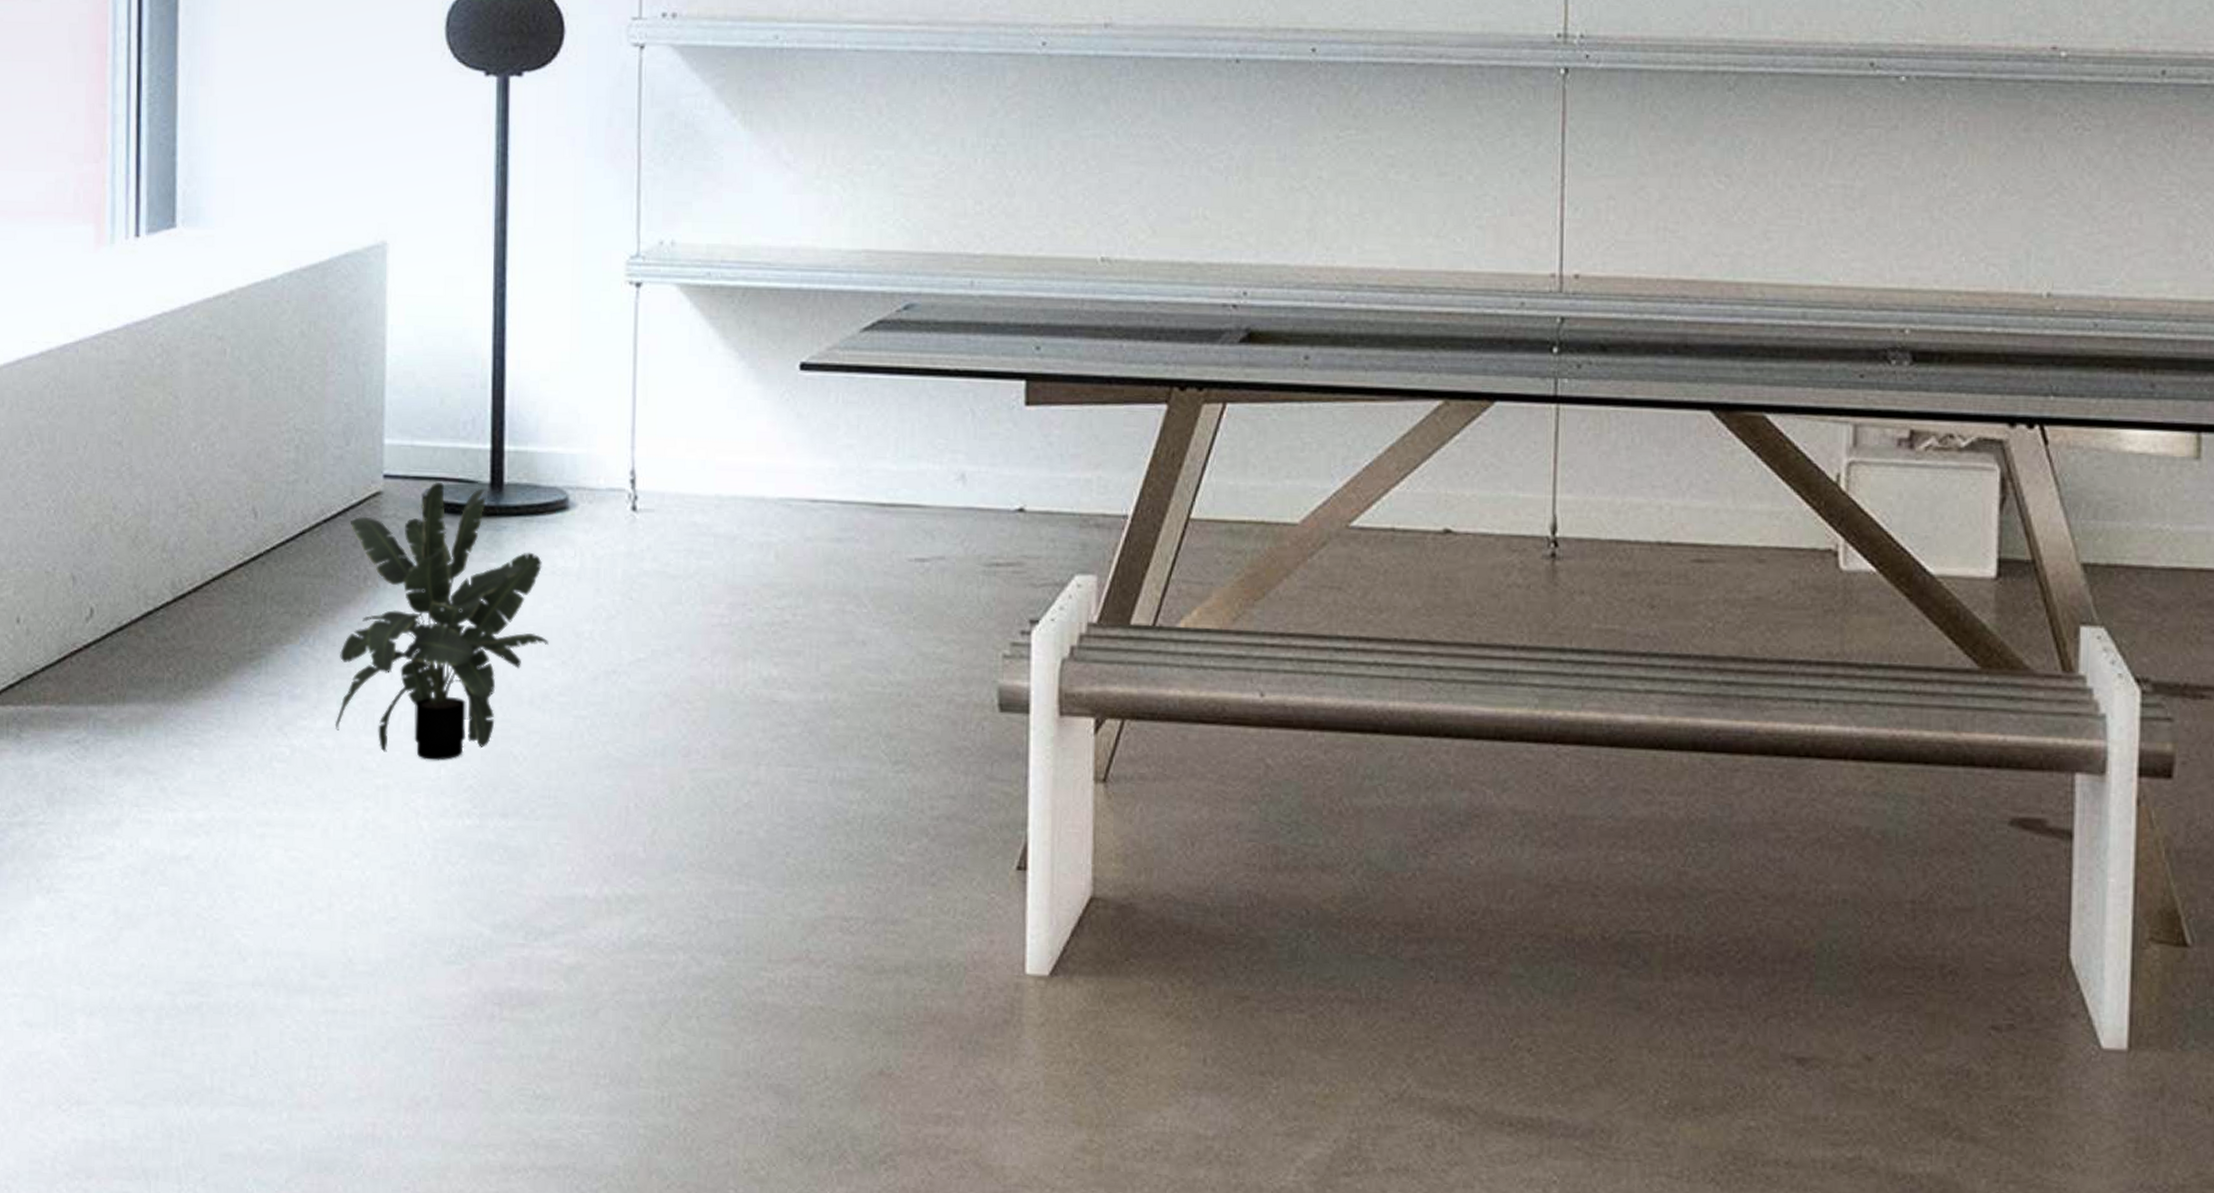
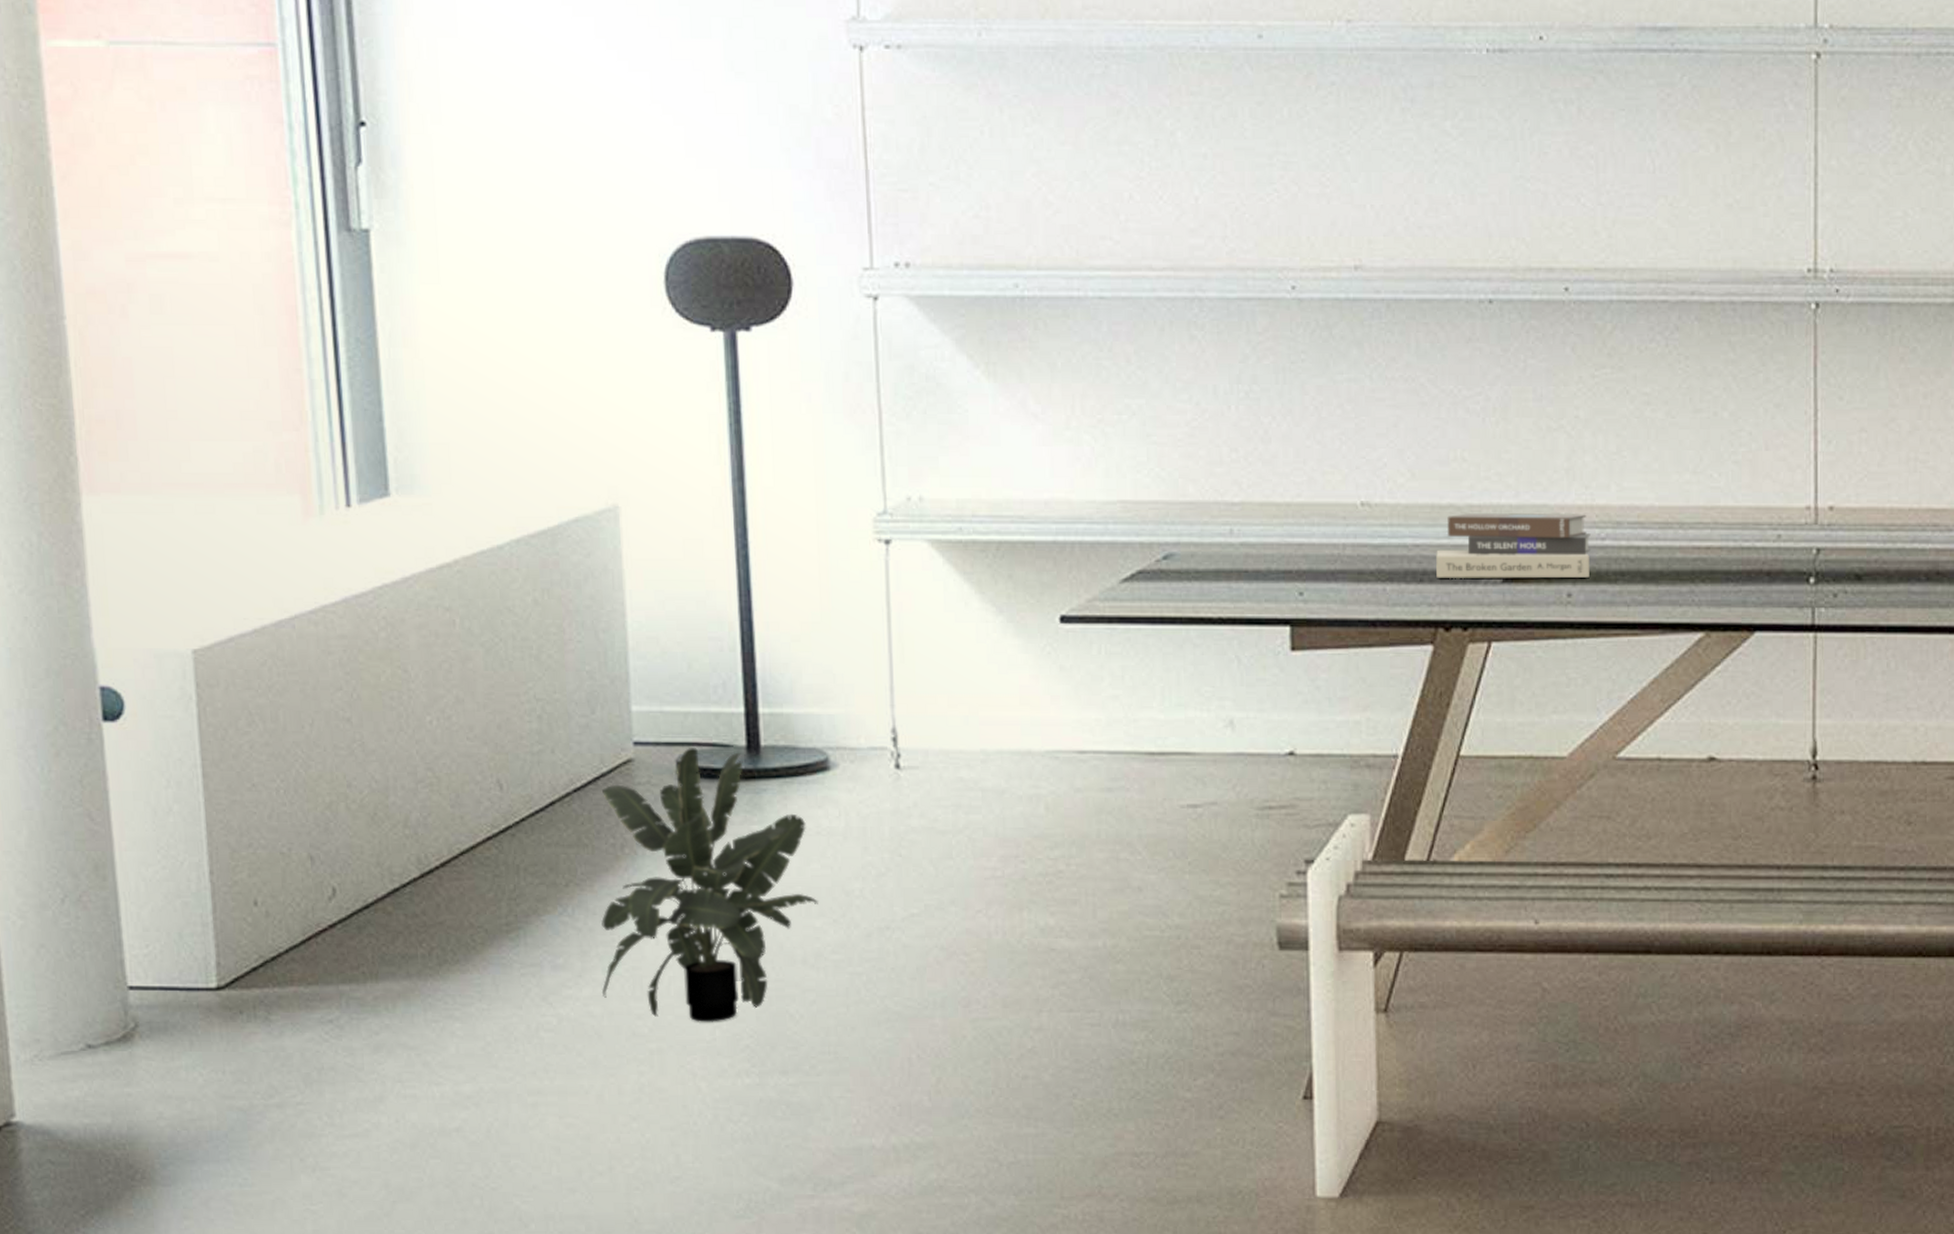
books: none [1173,271,1330,340] -> present [1436,513,1591,579]

